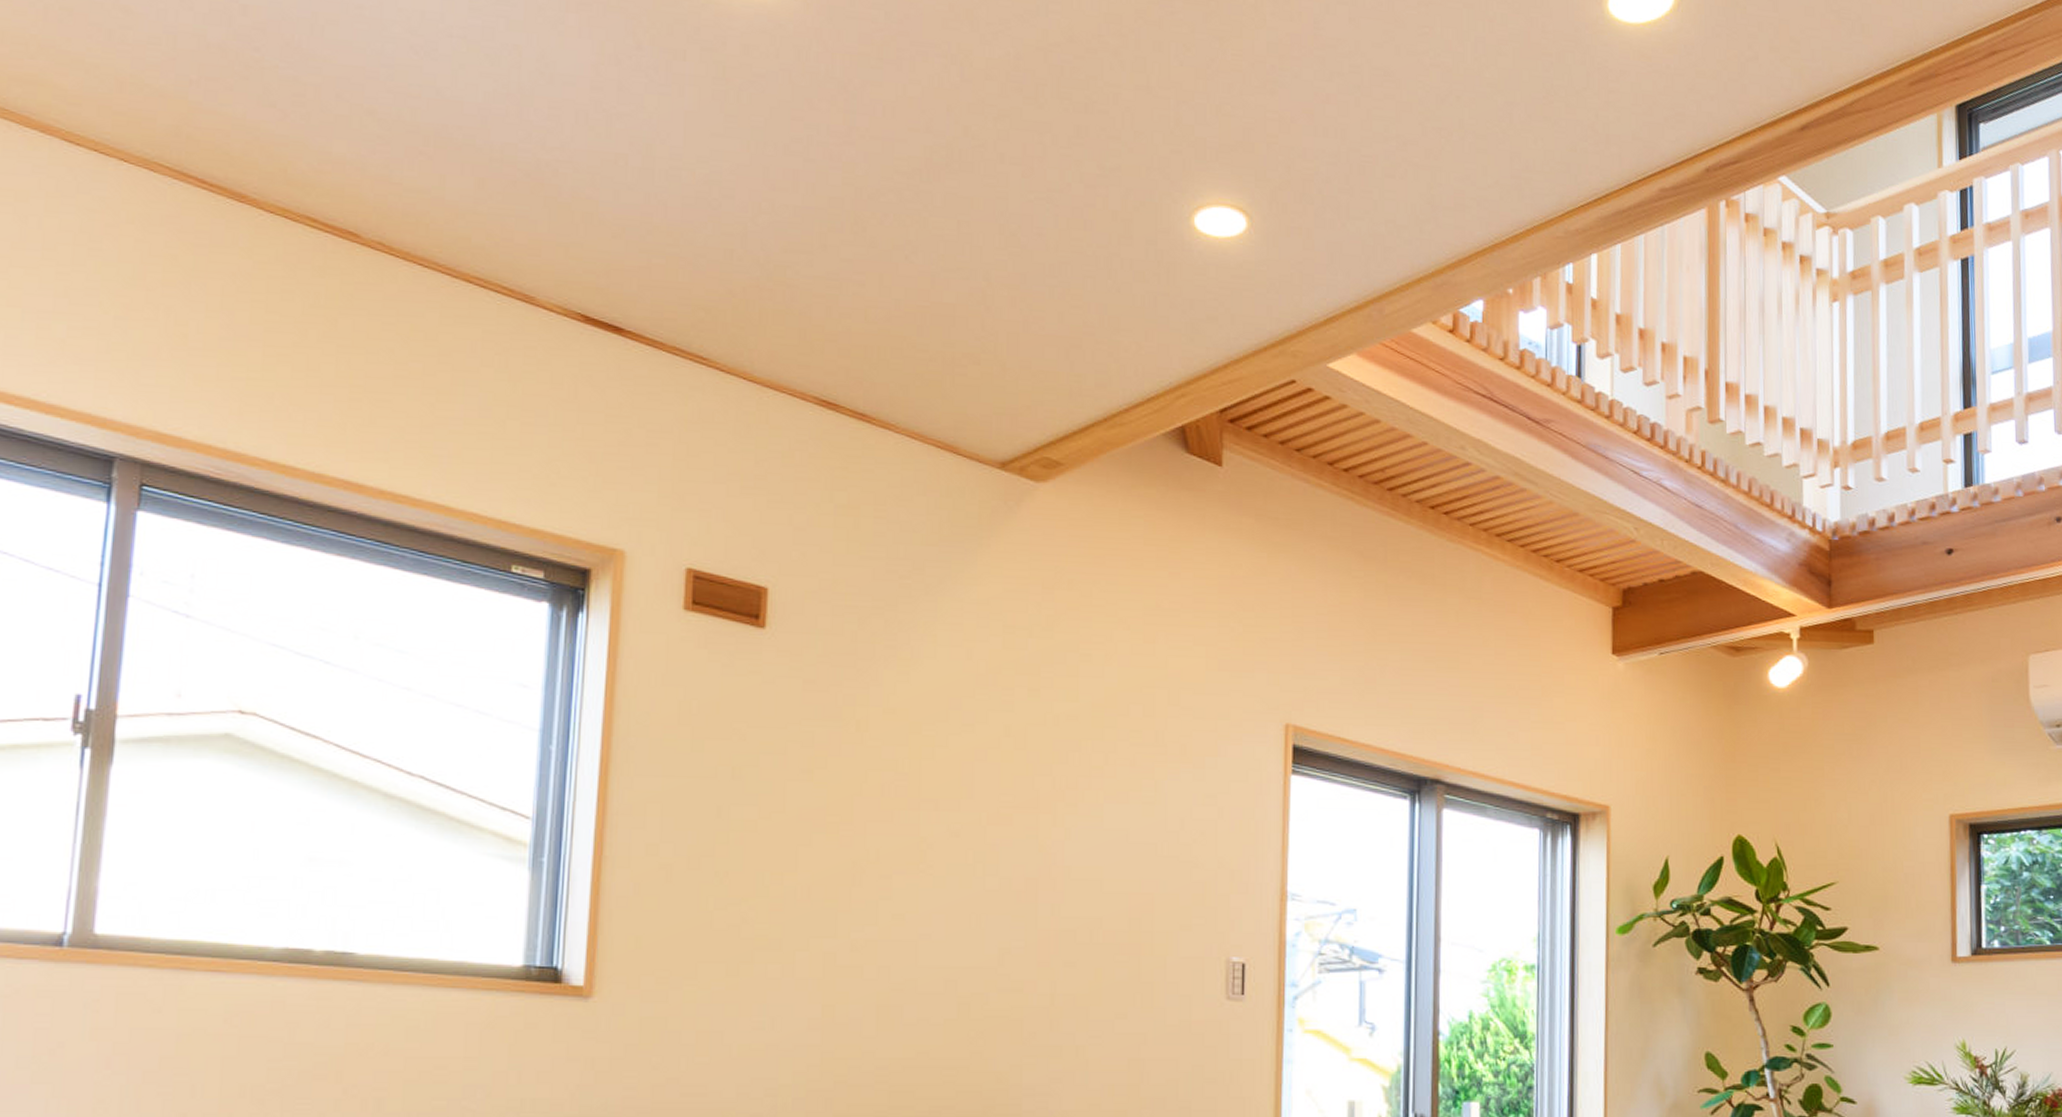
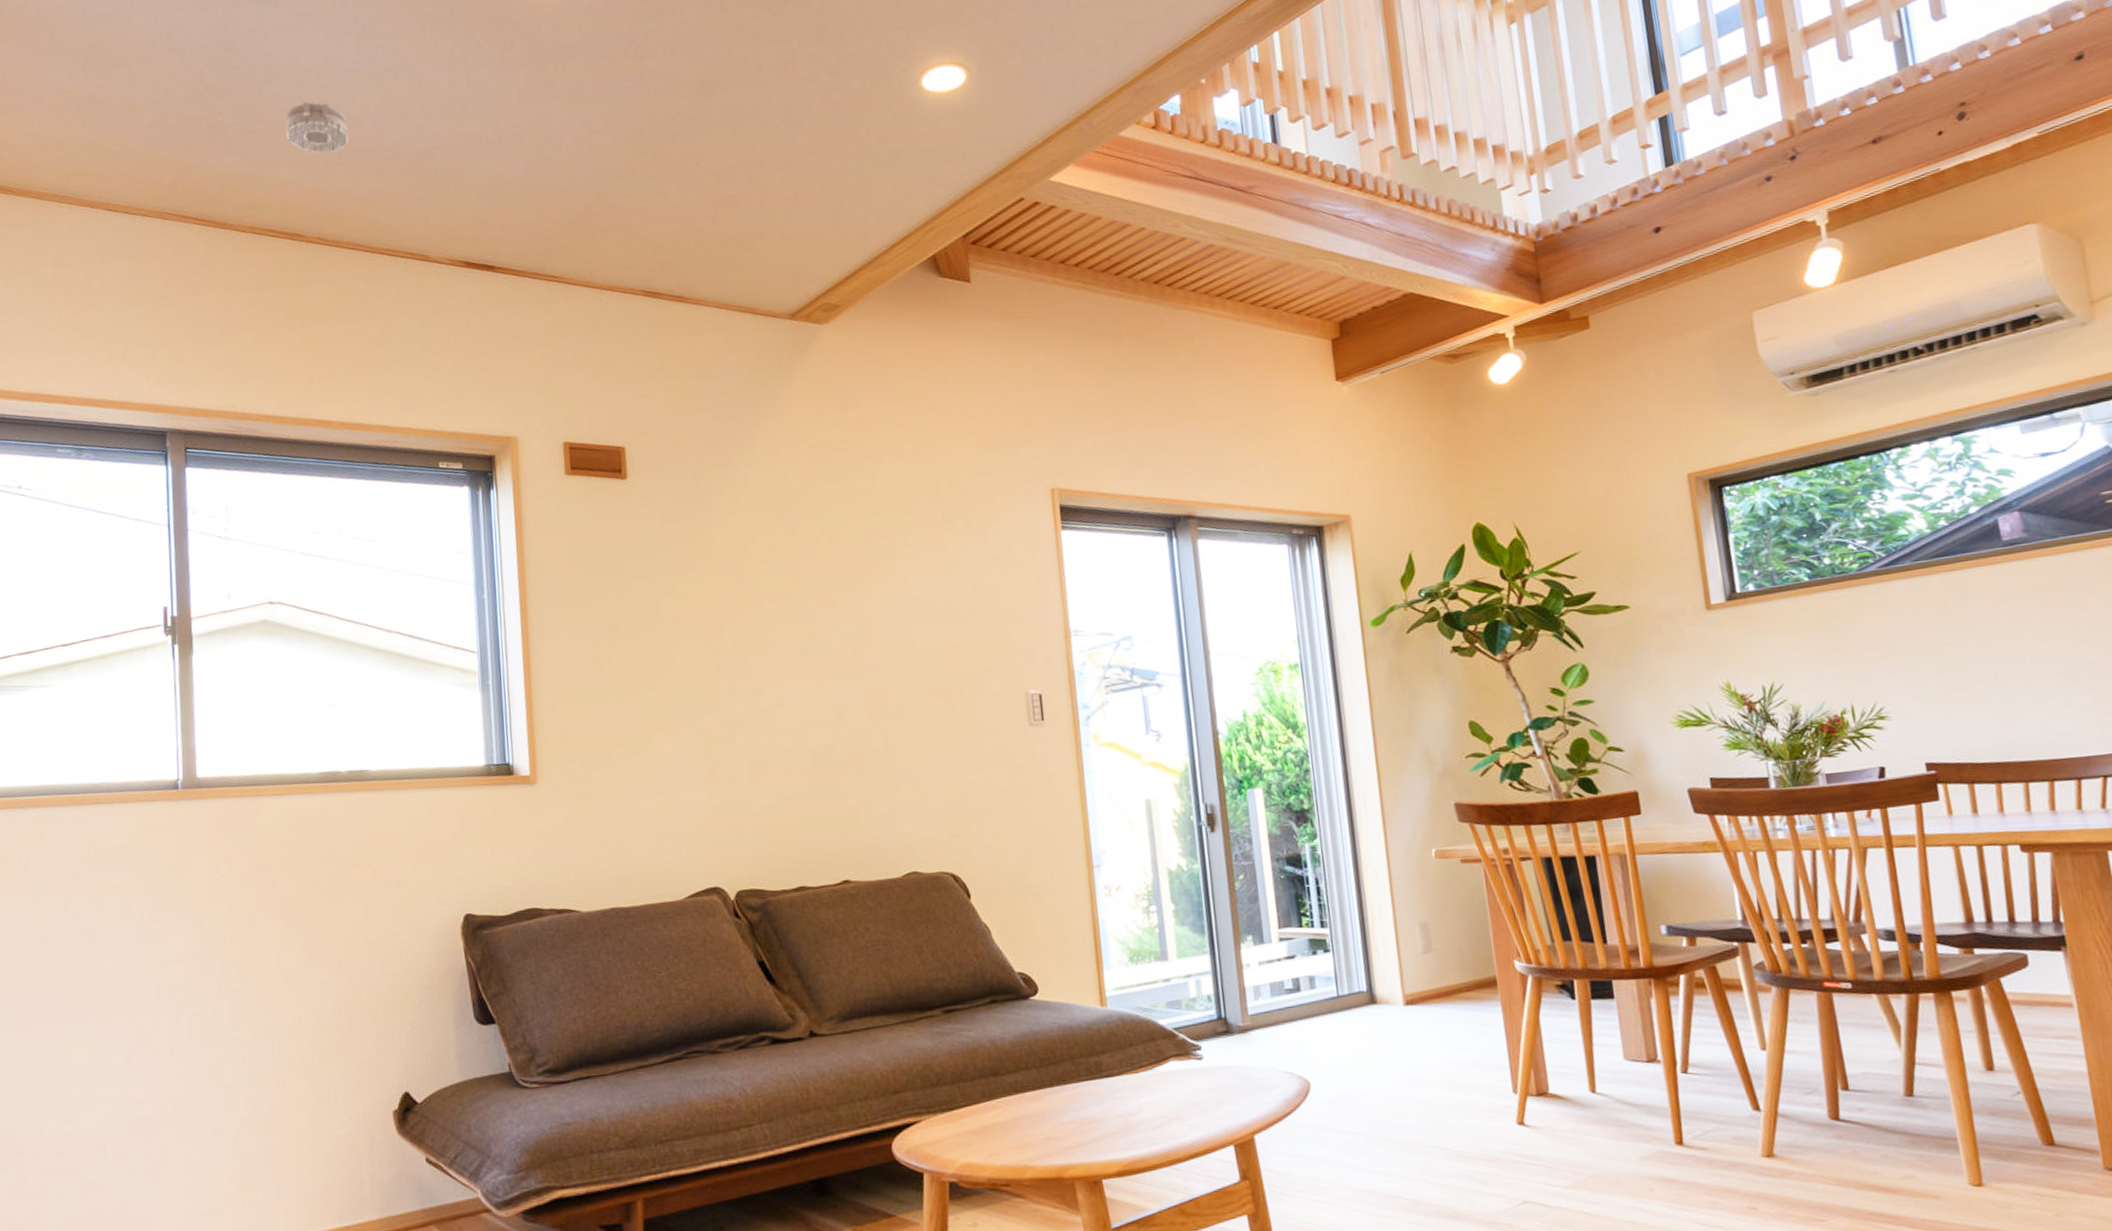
smoke detector: none [351,62,443,136] -> present [285,101,349,153]

